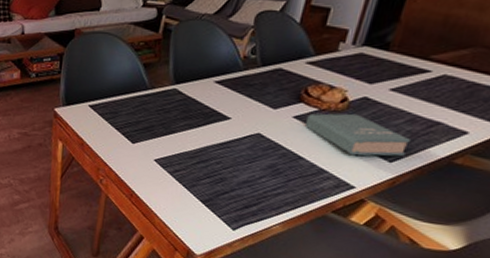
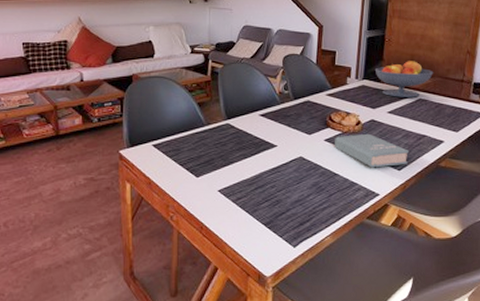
fruit bowl: none [382,23,477,73] -> present [374,61,434,97]

